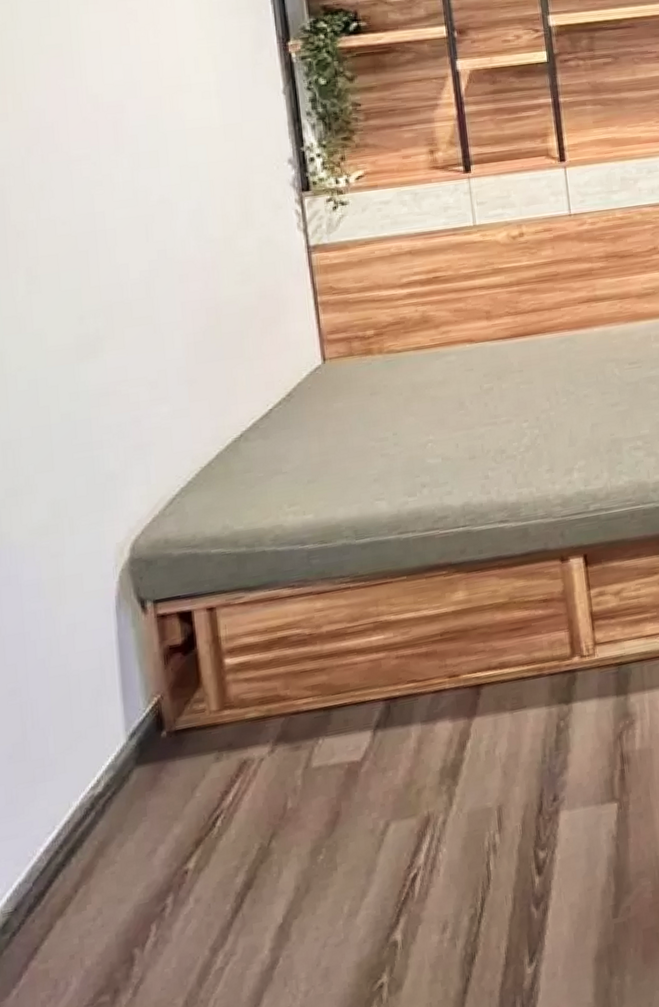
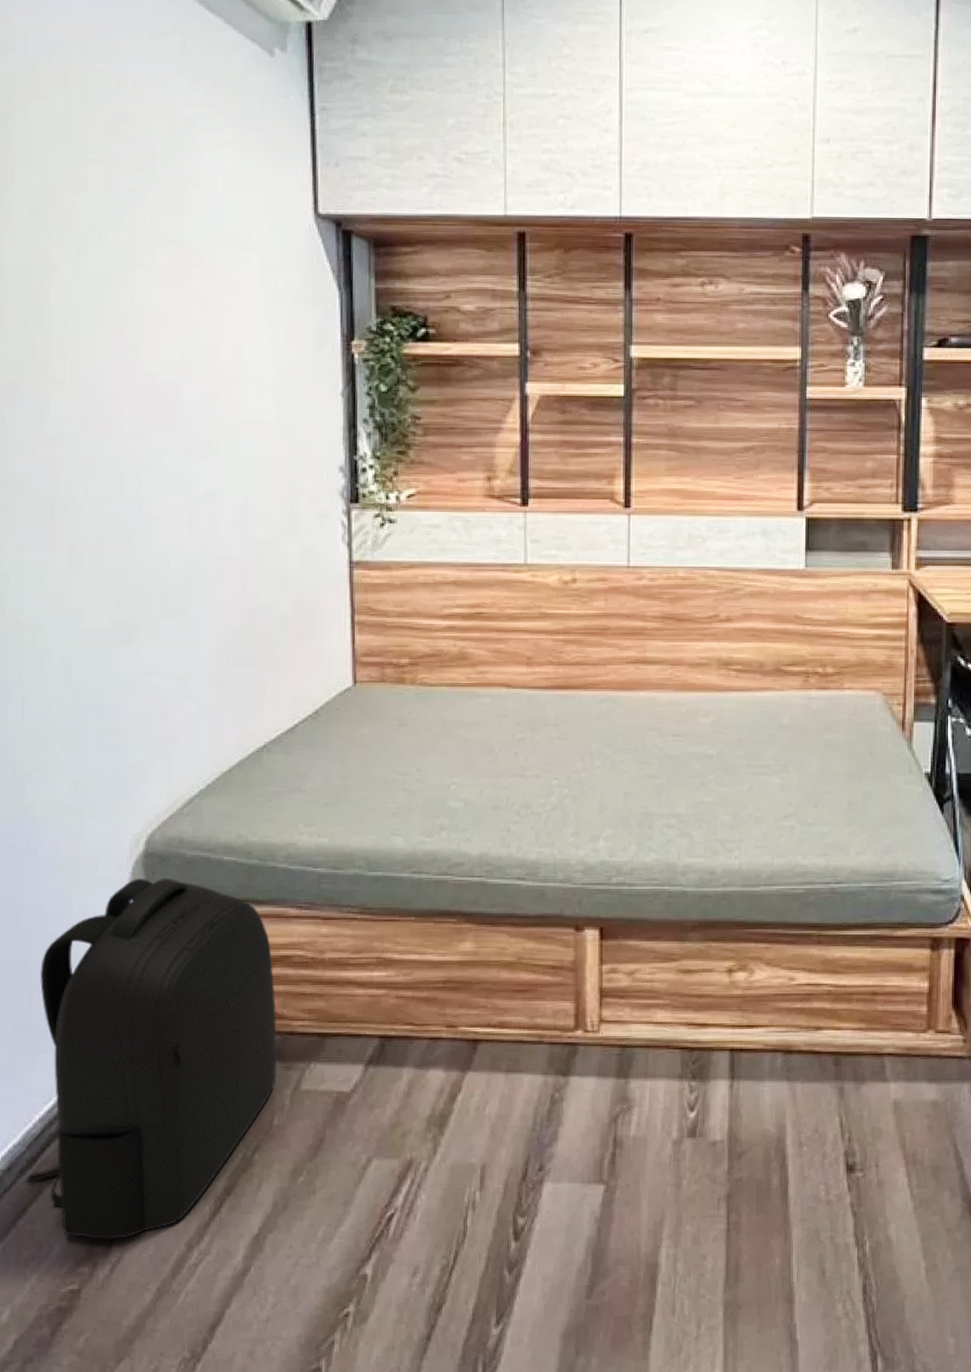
backpack: none [31,580,286,967] -> present [25,878,277,1239]

